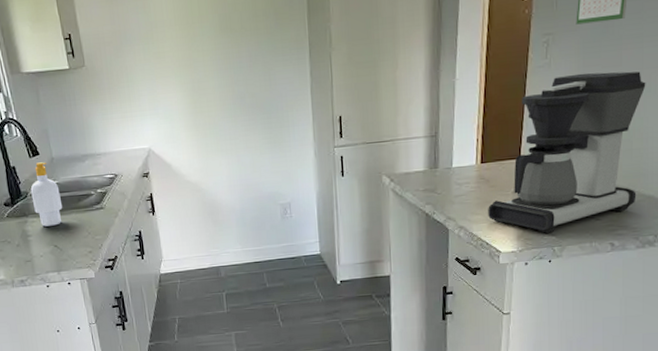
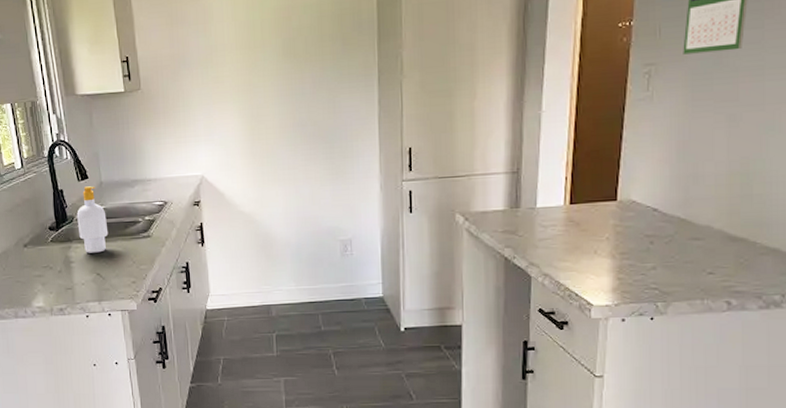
coffee maker: present [488,71,646,233] -> none [578,107,769,286]

